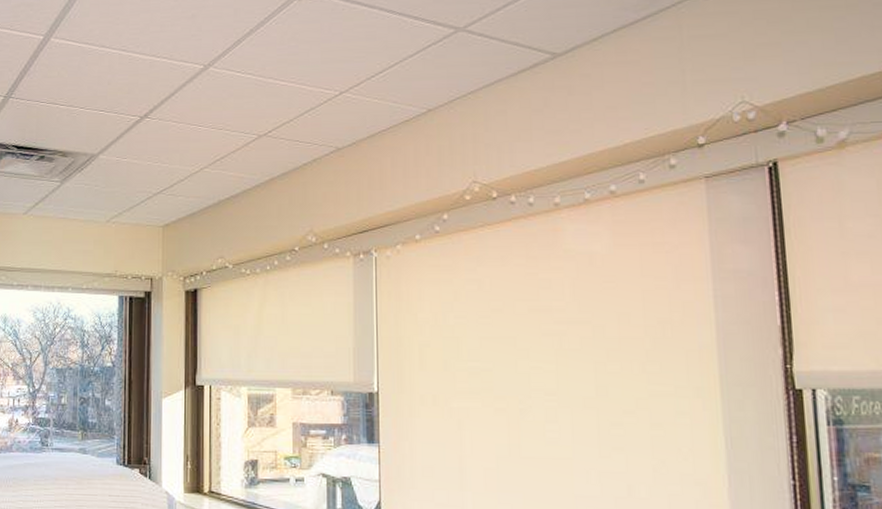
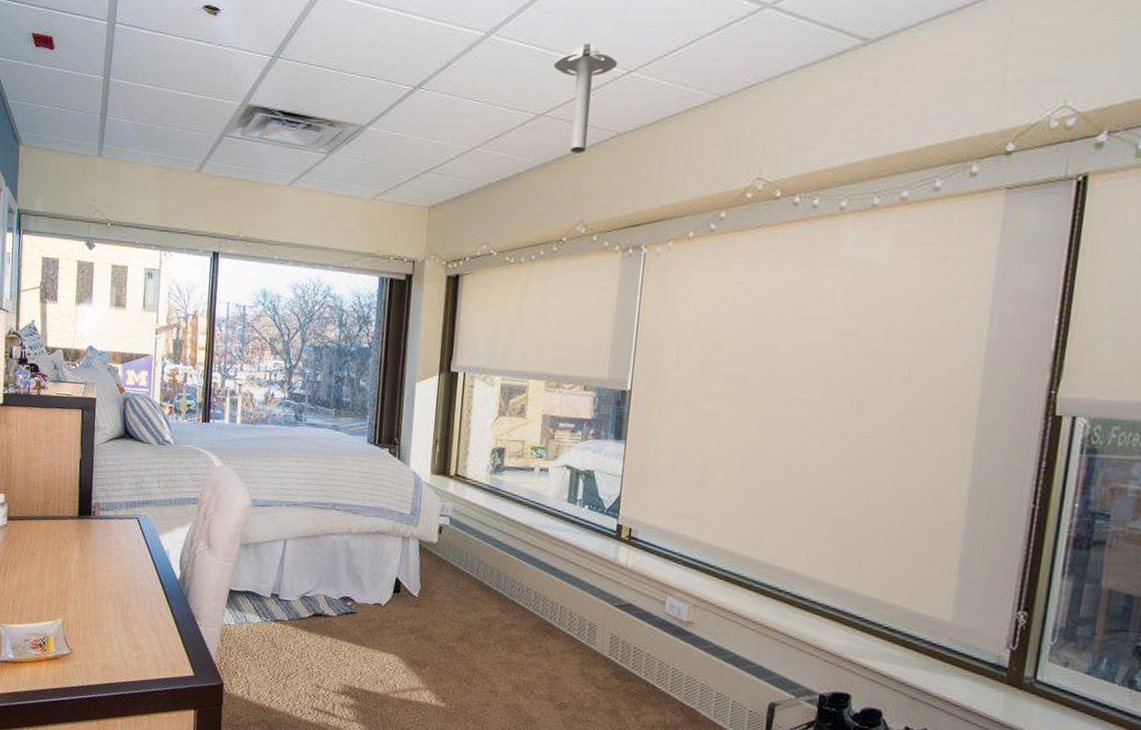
ceiling light: none [270,71,329,168] -> present [553,44,618,153]

